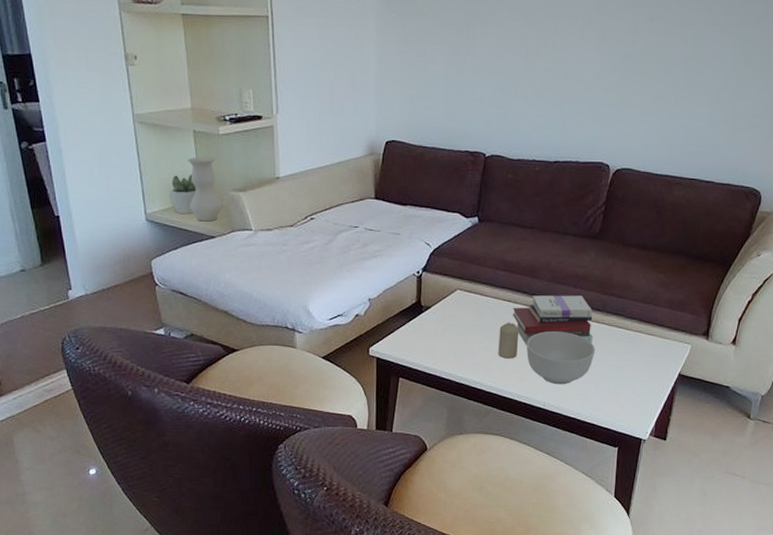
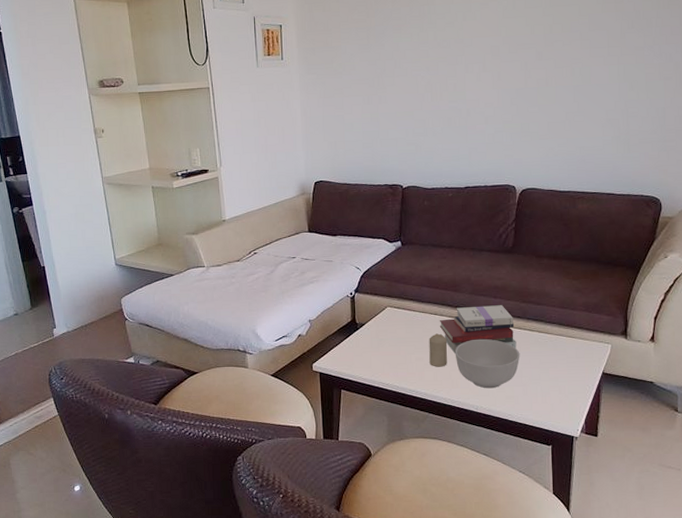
succulent plant: present [170,174,197,215] -> none [135,223,157,258]
vase: present [186,157,222,222] -> none [147,208,178,262]

